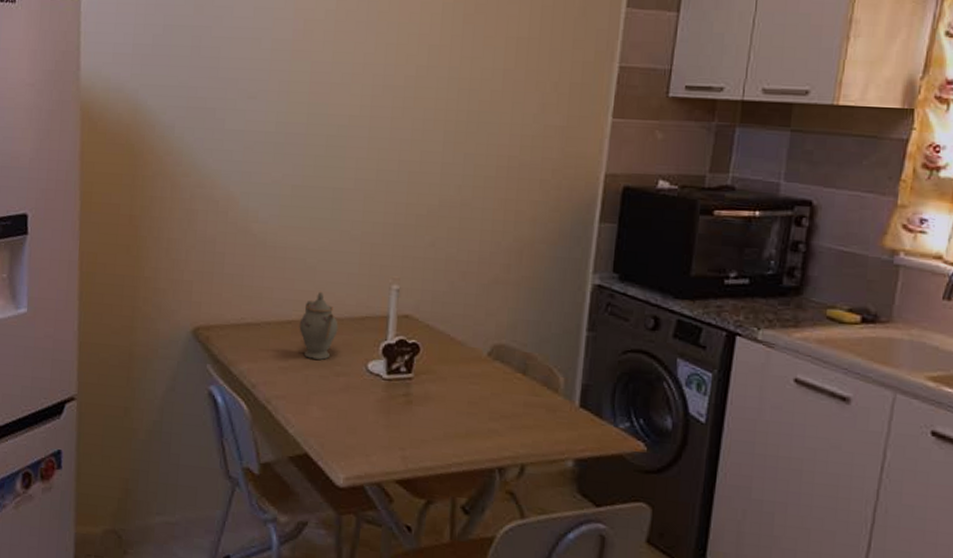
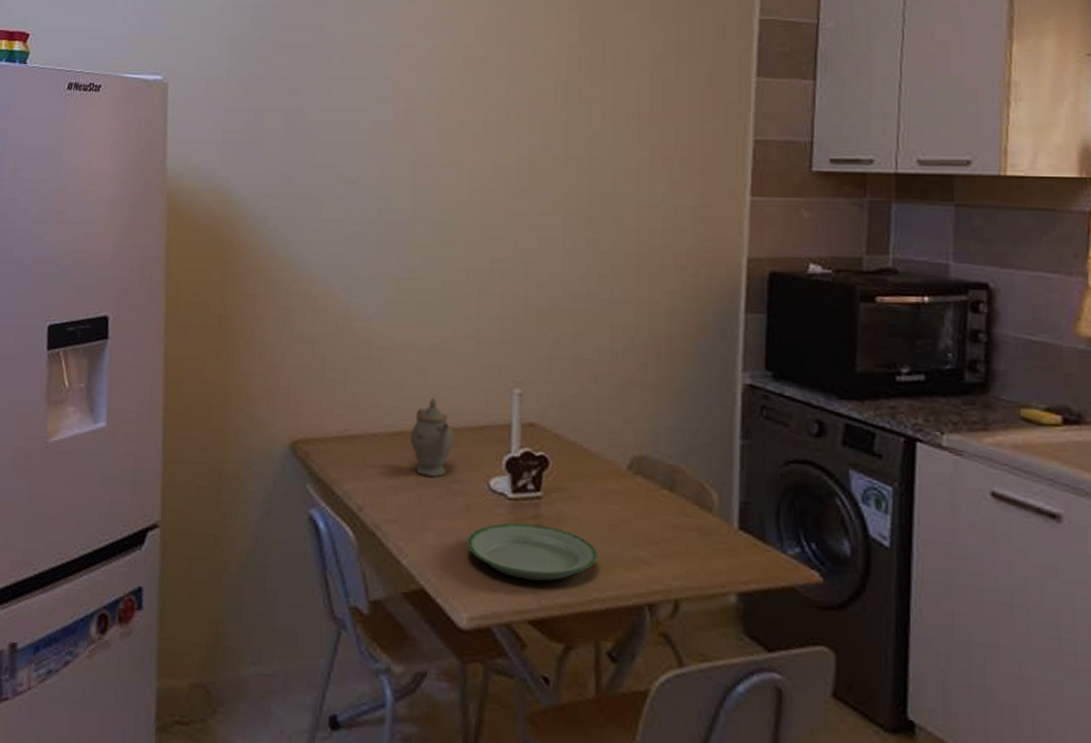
plate: none [346,399,459,448] -> present [467,523,599,581]

